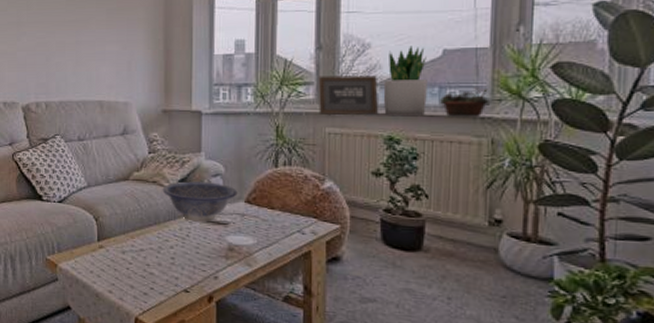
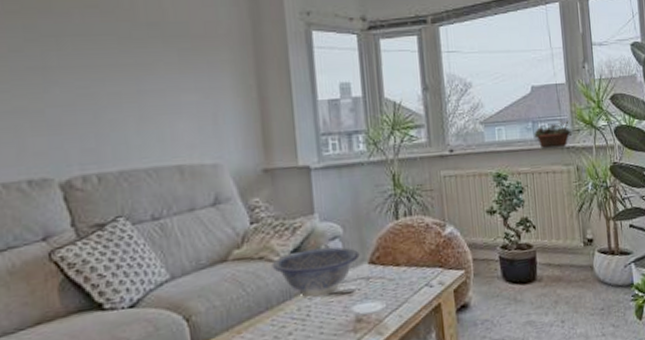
picture frame: present [318,75,379,115] -> none [427,114,486,158]
planter: present [383,46,427,117] -> none [486,83,525,153]

